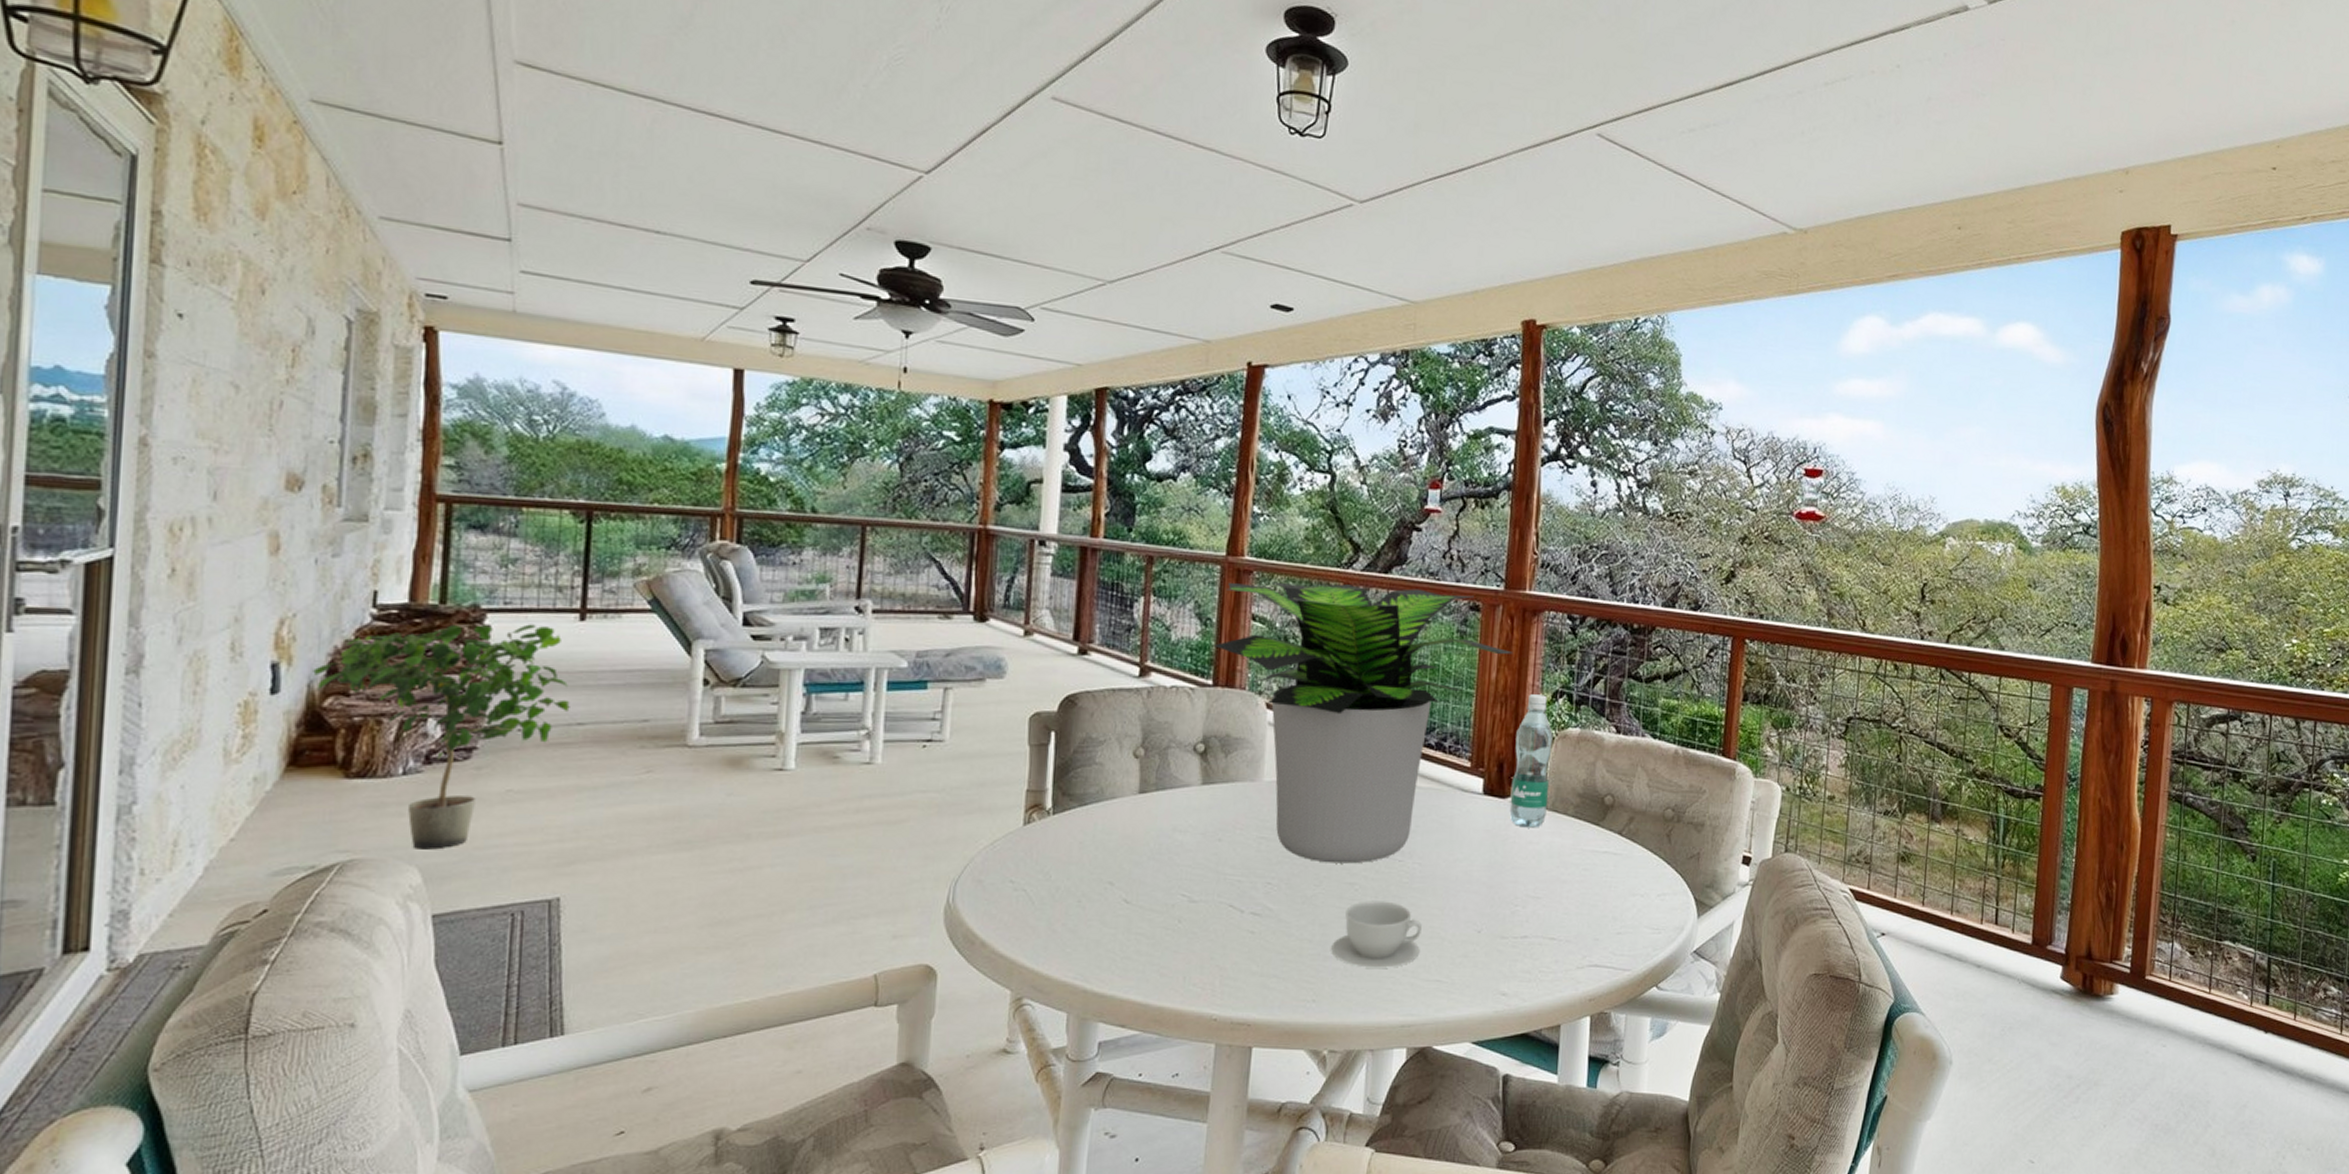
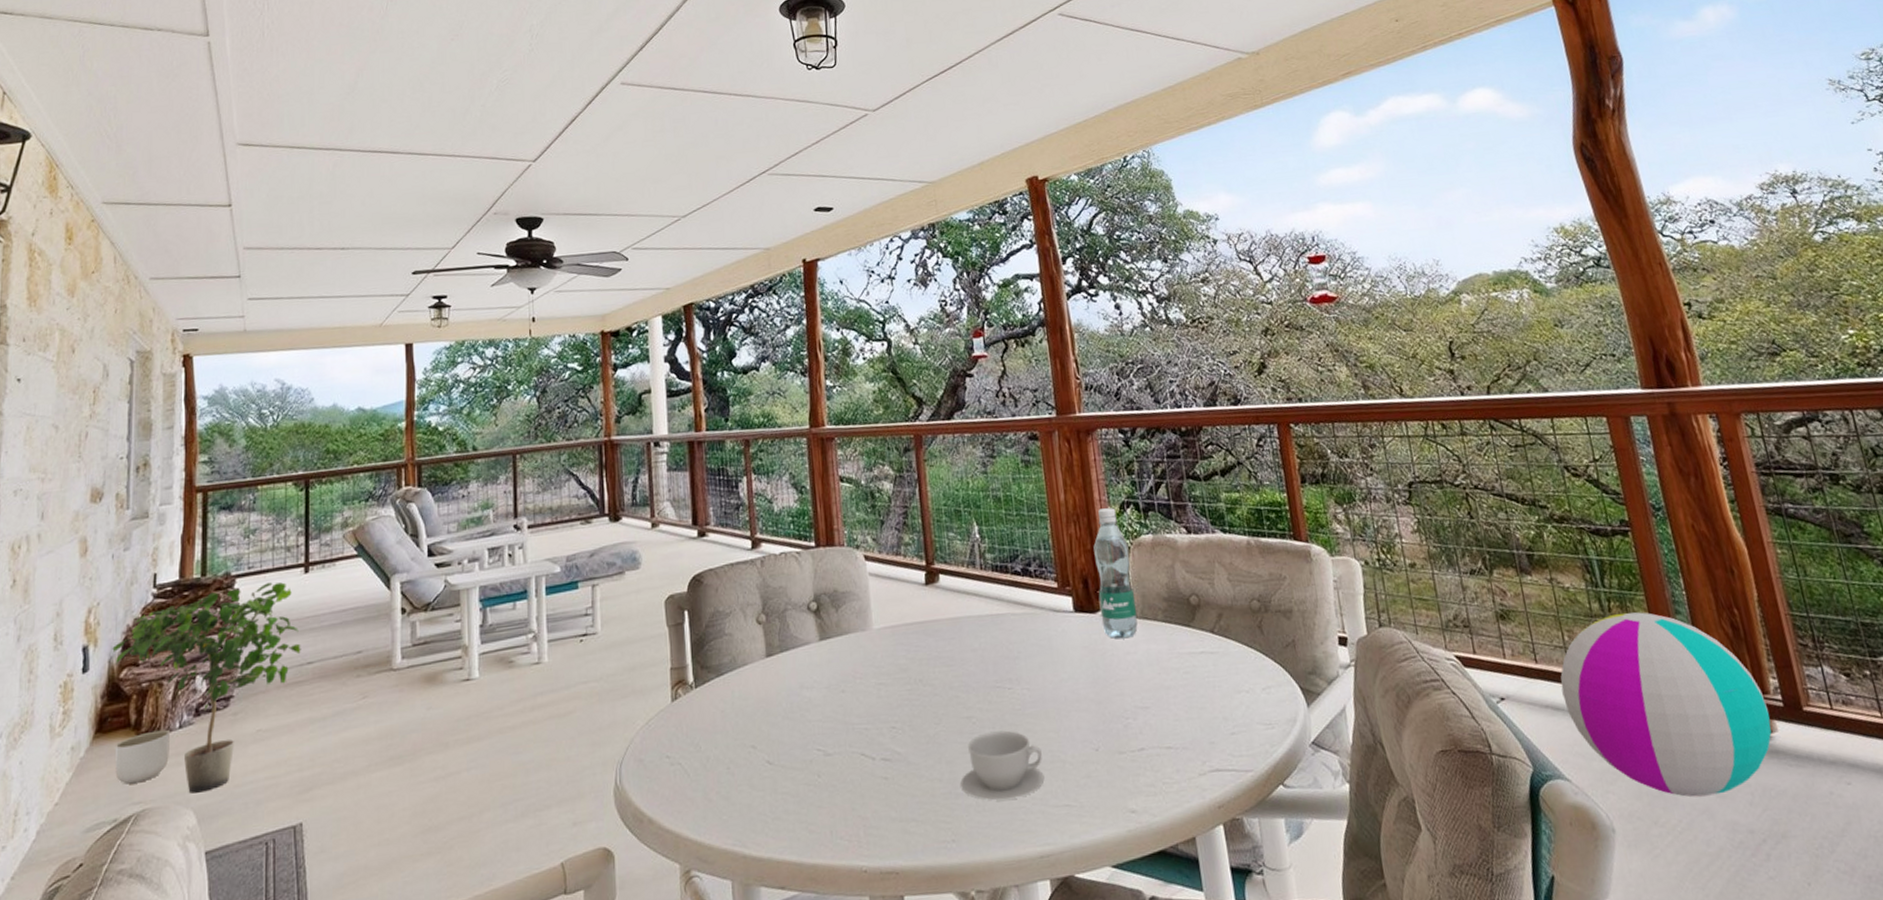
planter: none [313,773,390,829] -> present [114,729,170,785]
potted plant: present [1213,581,1513,864] -> none [810,426,1076,700]
beach ball: none [1938,870,2116,1042] -> present [1560,612,1772,797]

